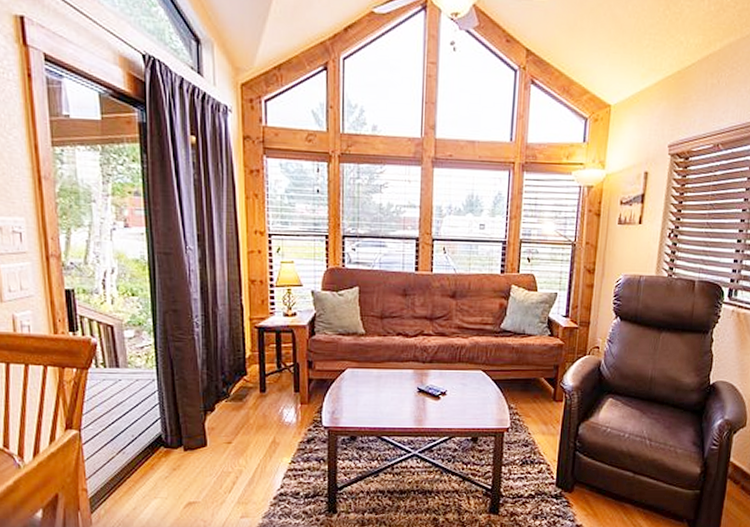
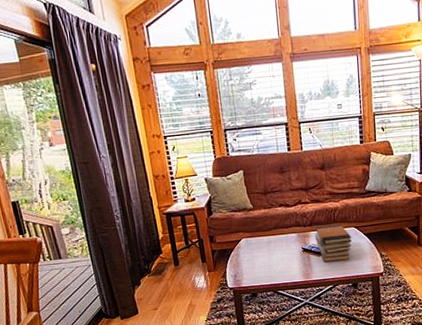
book stack: none [434,364,478,409] -> present [314,223,353,263]

